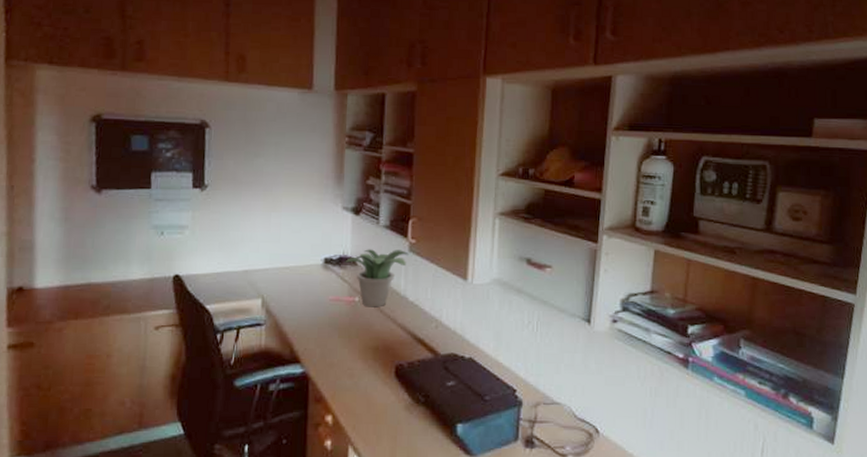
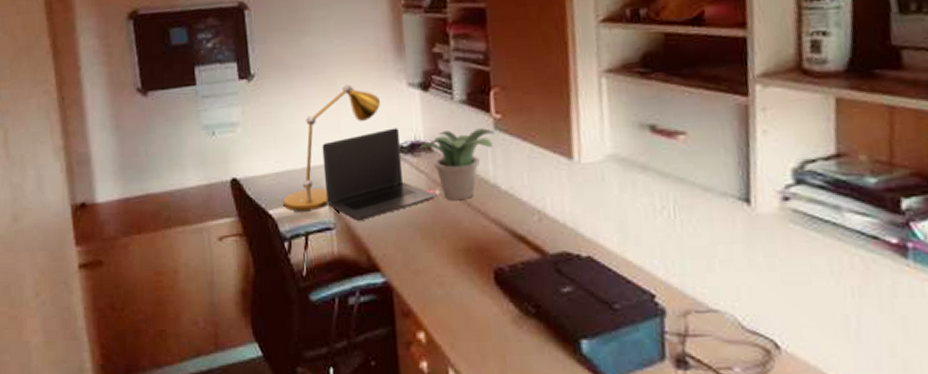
desk lamp: none [220,202,317,310] -> present [283,84,380,214]
laptop computer: none [260,243,356,320] -> present [322,128,437,222]

